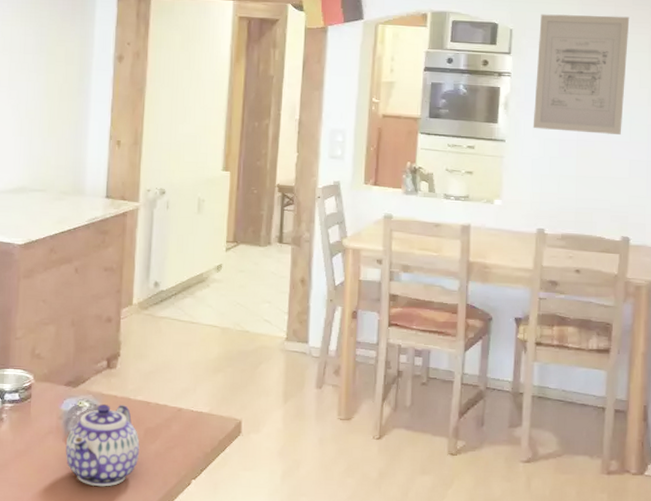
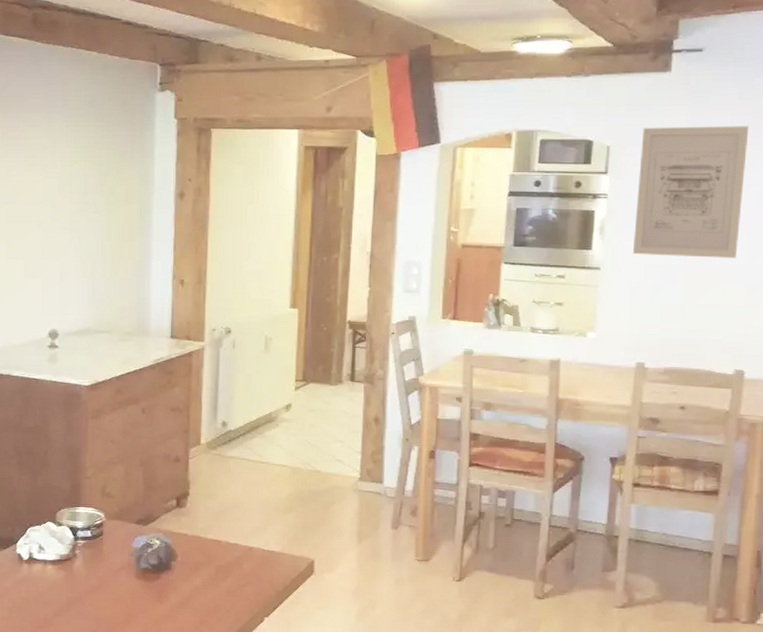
teapot: present [65,404,140,487] -> none [138,542,212,622]

